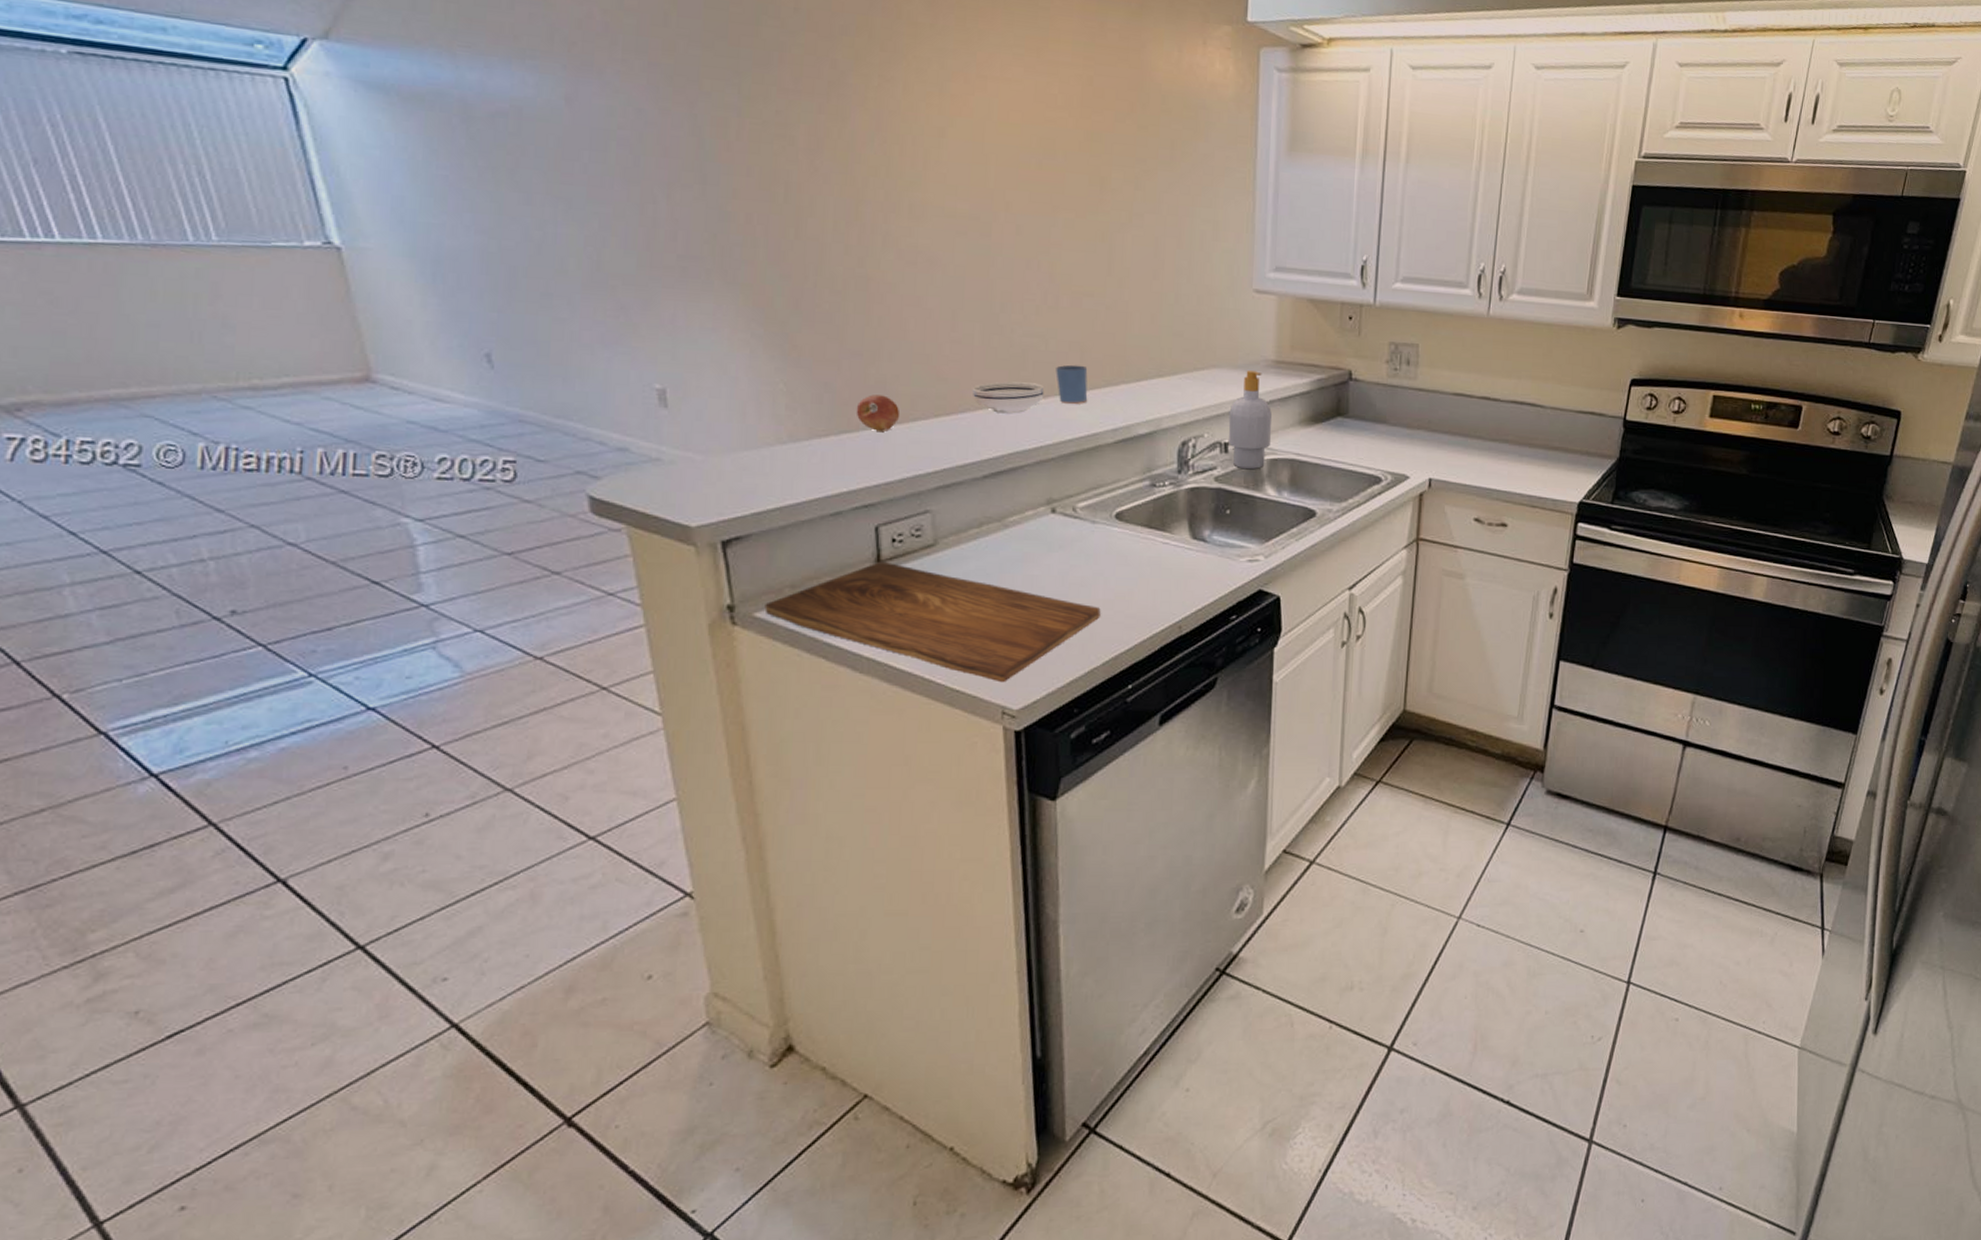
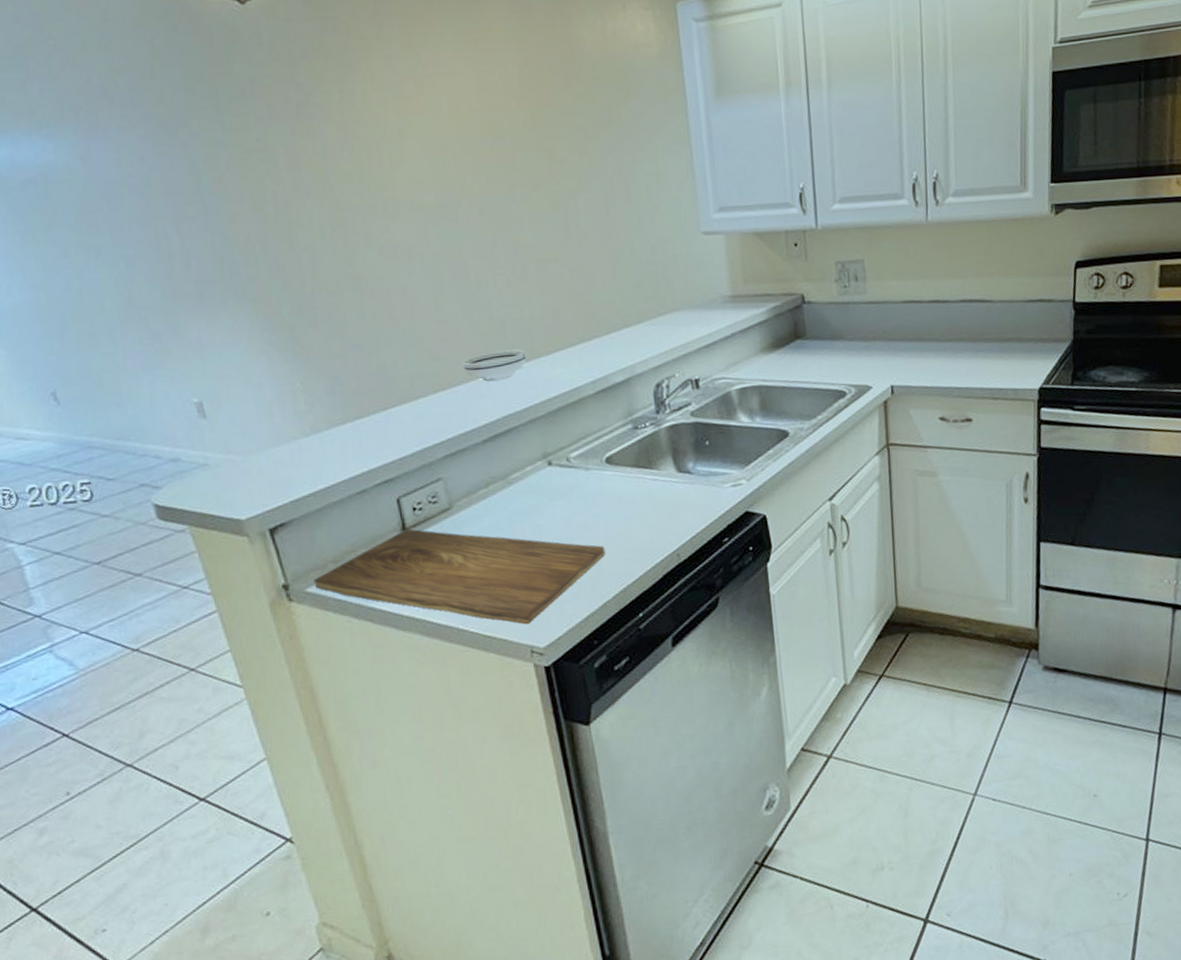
fruit: present [856,395,901,431] -> none [364,380,404,413]
mug: present [1056,364,1088,405] -> none [533,326,566,365]
soap bottle: present [1228,370,1272,470] -> none [695,308,738,402]

